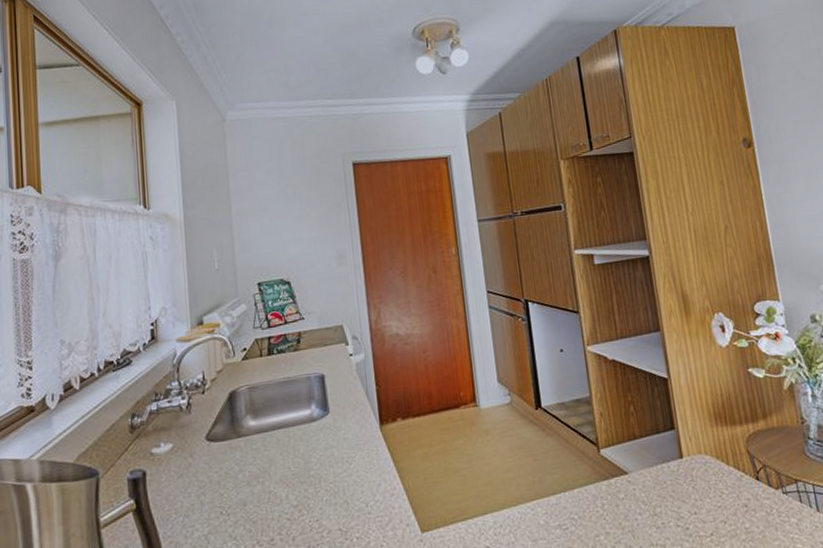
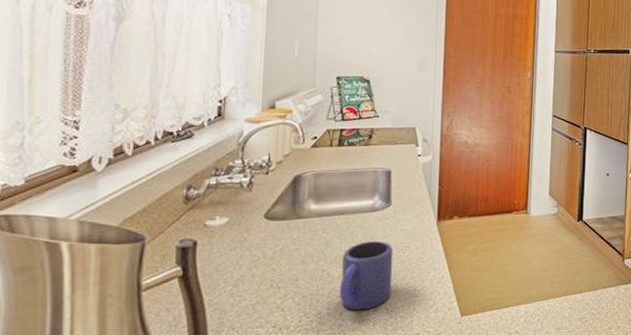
mug: none [288,453,343,534] -> present [340,241,393,311]

